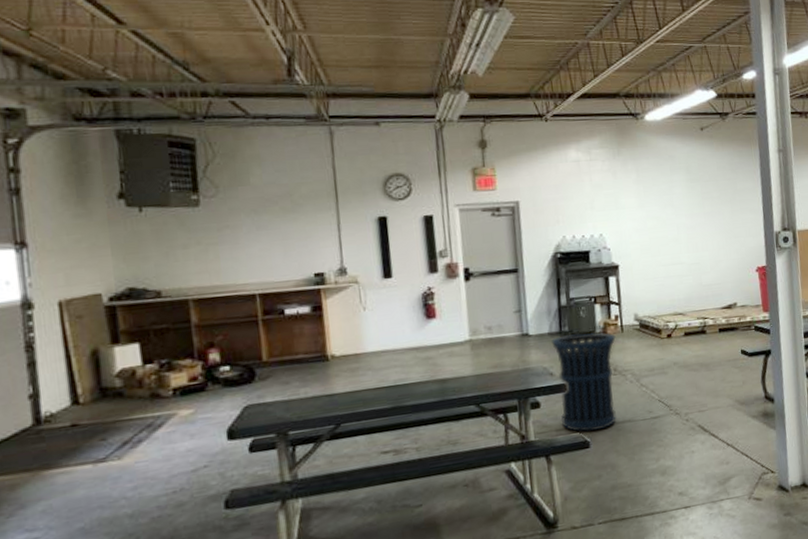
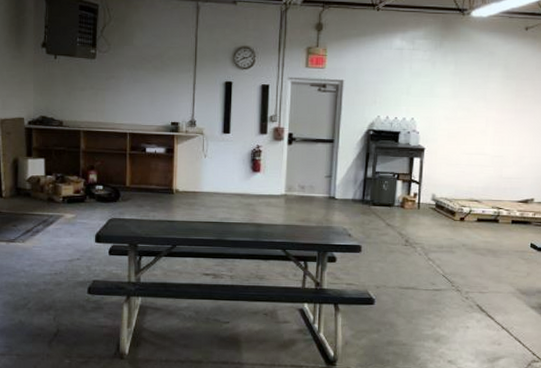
trash can: present [550,332,616,433] -> none [352,204,412,291]

